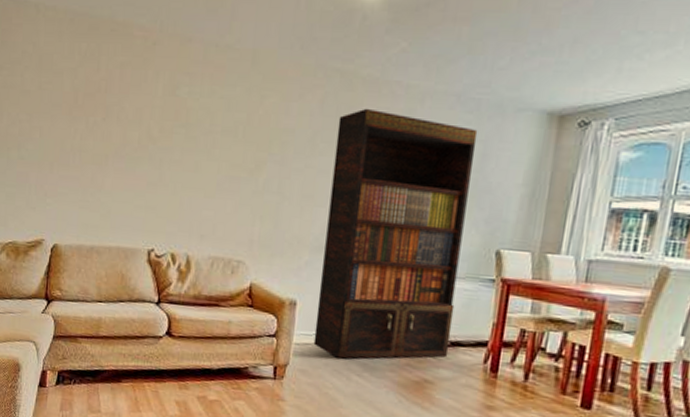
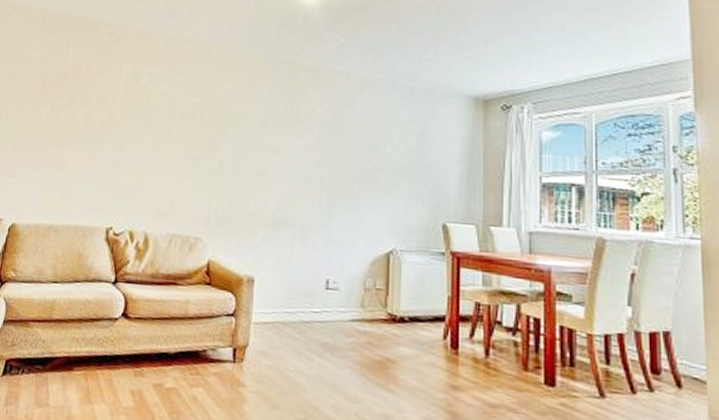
bookshelf: present [313,108,478,359] -> none [273,94,414,338]

